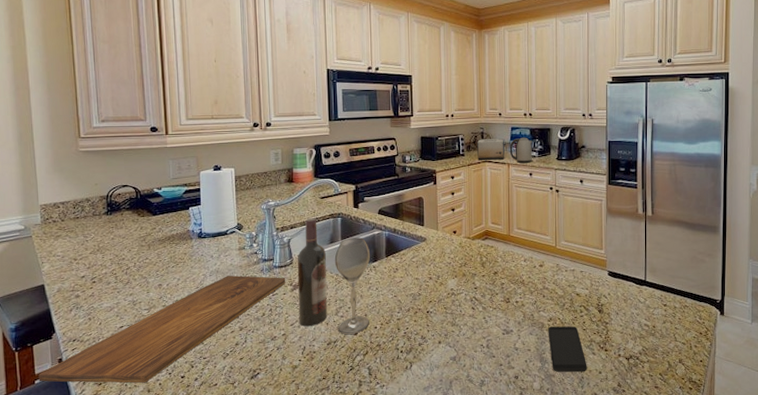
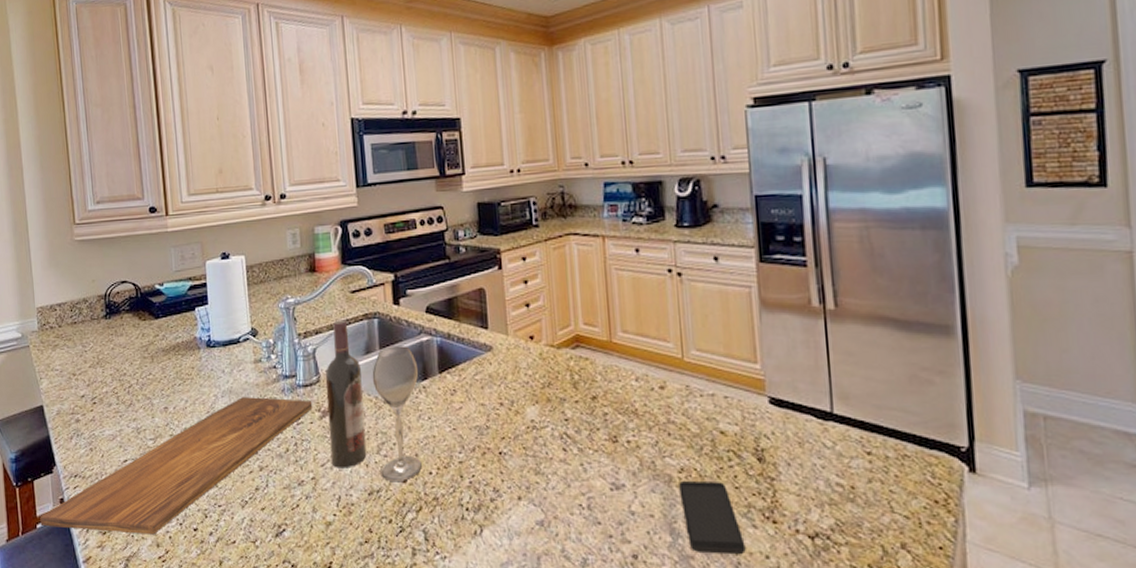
toaster: present [477,139,506,160] -> none [556,200,598,233]
kettle: present [509,137,532,164] -> none [603,196,638,235]

